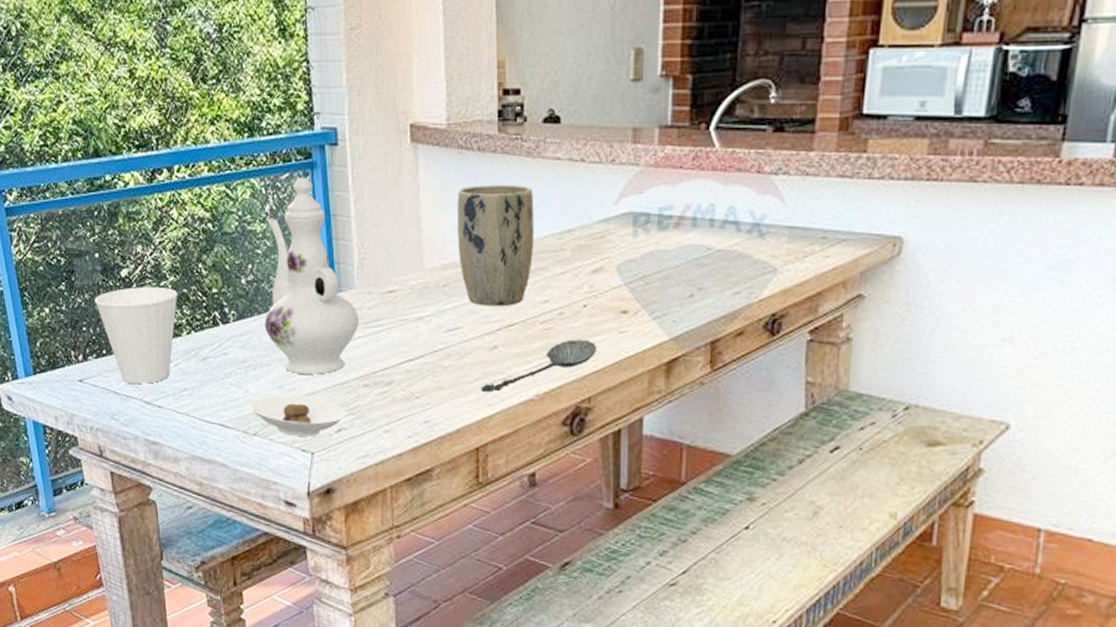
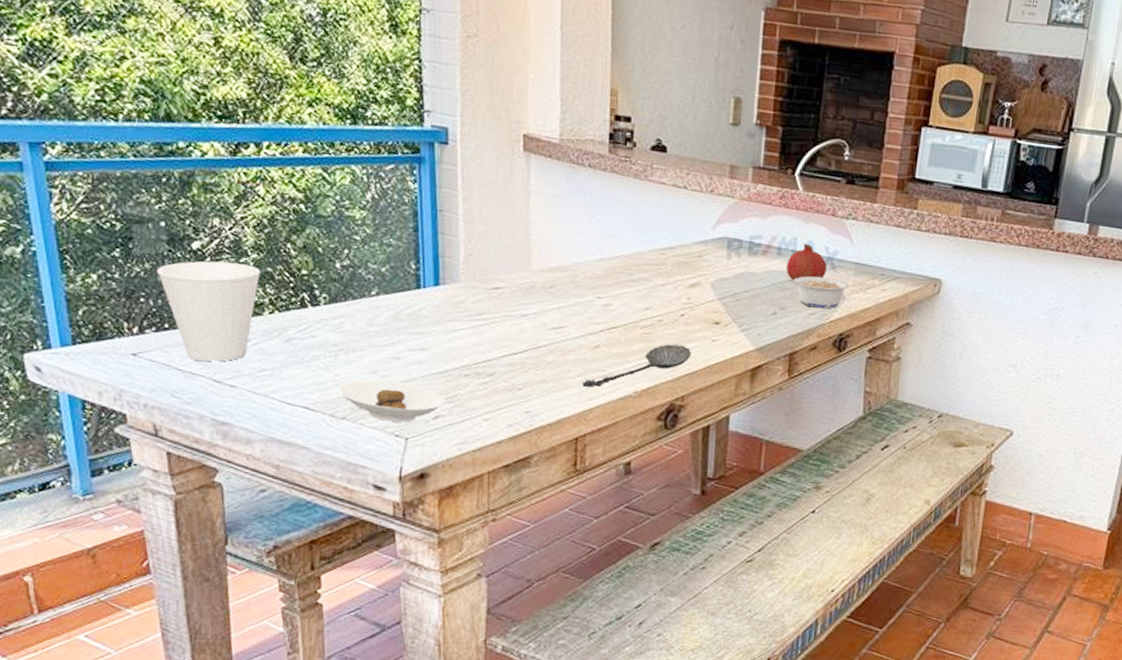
ewer: present [265,177,360,374] -> none [360,169,464,362]
plant pot: present [456,184,534,307] -> none [565,198,640,311]
fruit: none [702,209,753,255] -> present [785,243,827,280]
legume: none [705,247,782,286] -> present [787,276,849,309]

